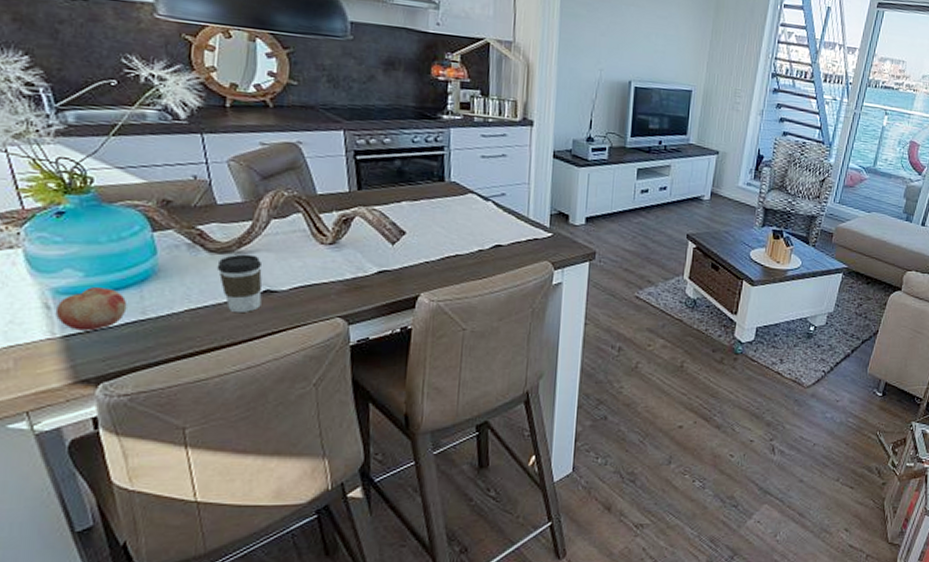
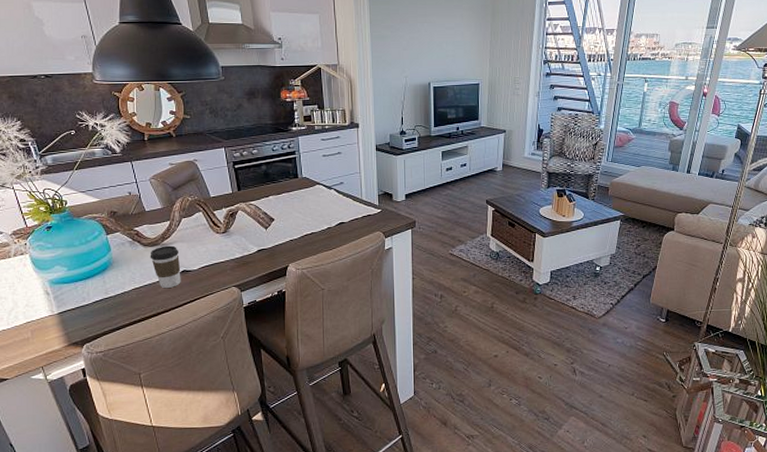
fruit: present [55,287,127,331] -> none [52,277,96,309]

